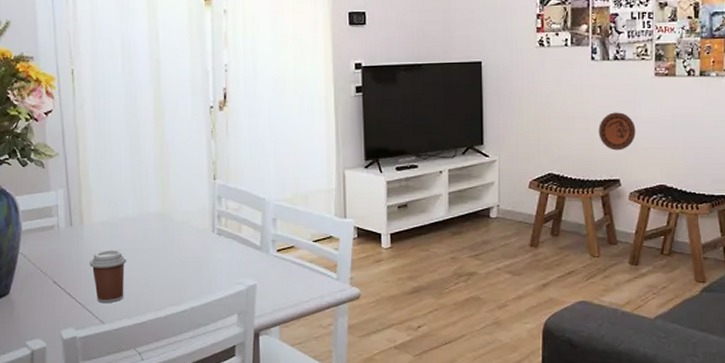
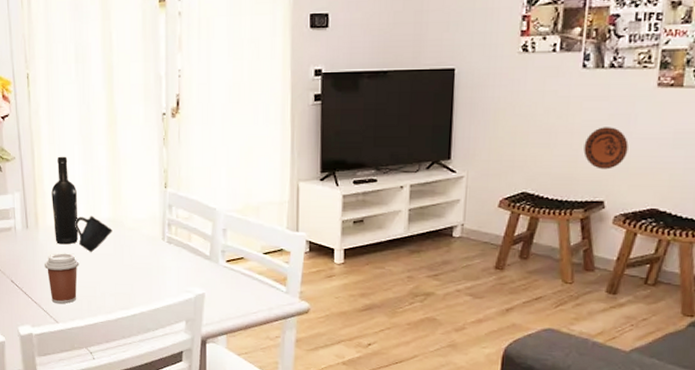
wine bottle: none [97,151,126,241] -> present [51,156,79,245]
mug: none [121,210,161,249] -> present [74,216,112,253]

